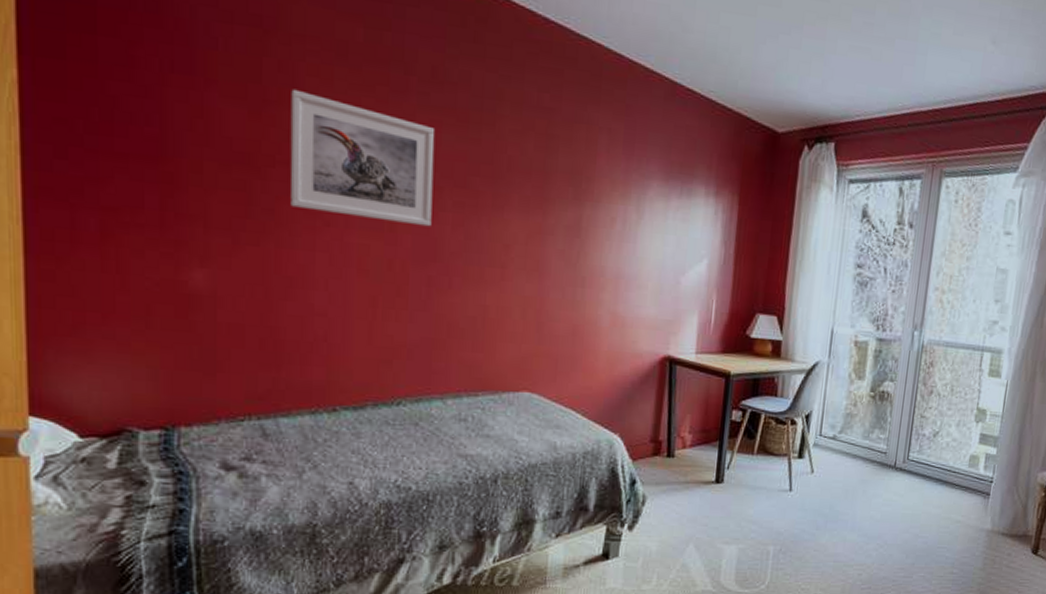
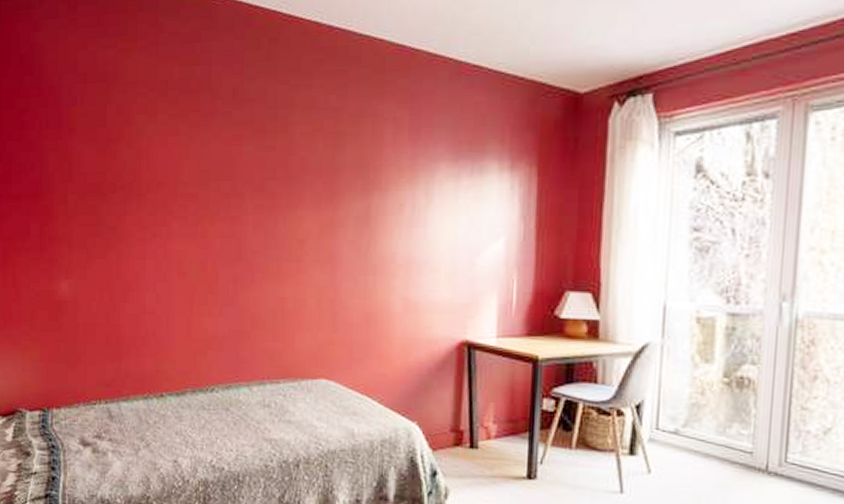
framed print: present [290,89,435,227] -> none [126,126,237,230]

